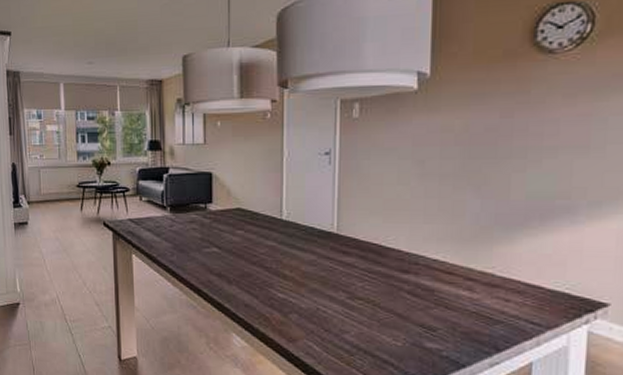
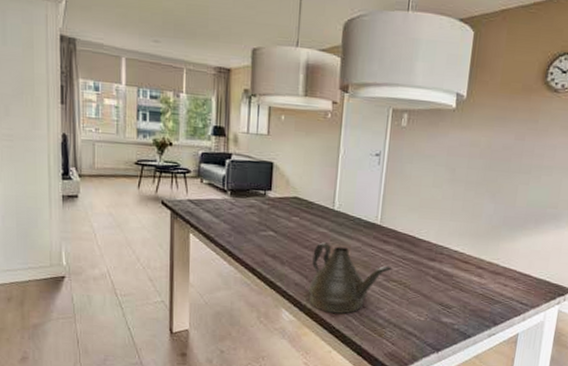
teapot: none [259,257,356,339] -> present [308,242,392,314]

